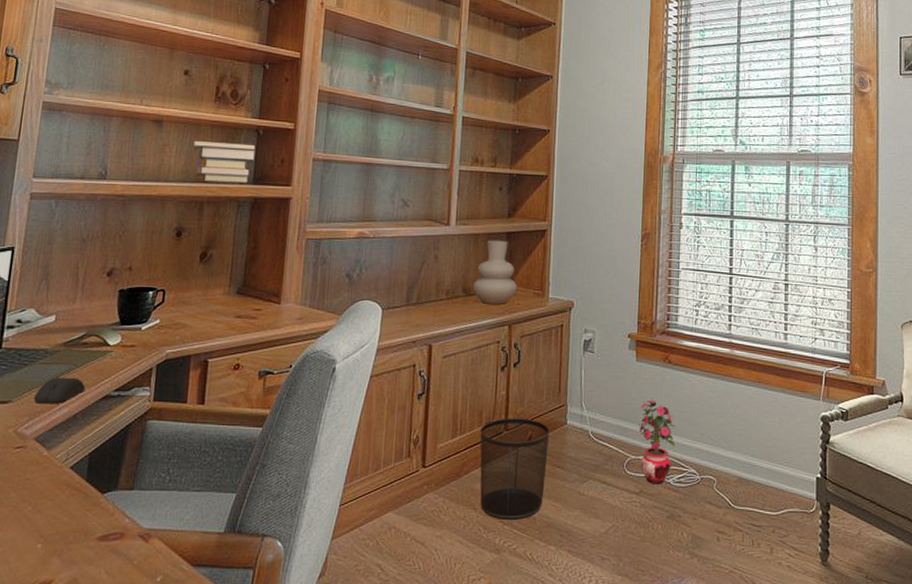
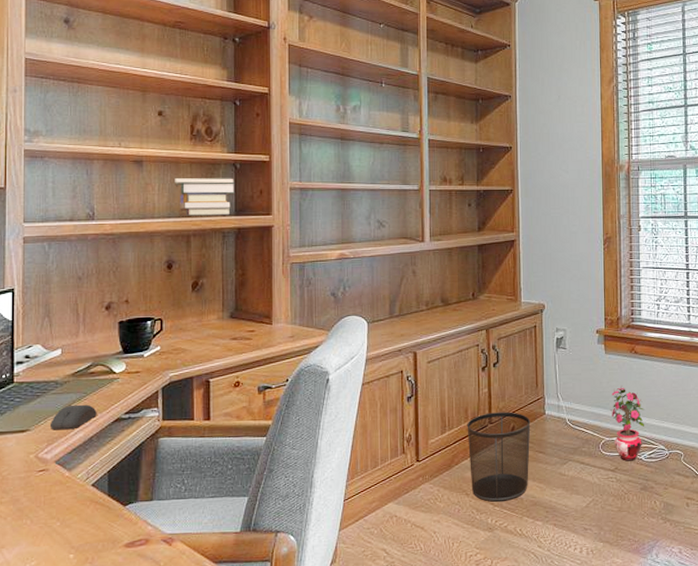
vase: present [472,240,517,305] -> none [450,252,491,313]

